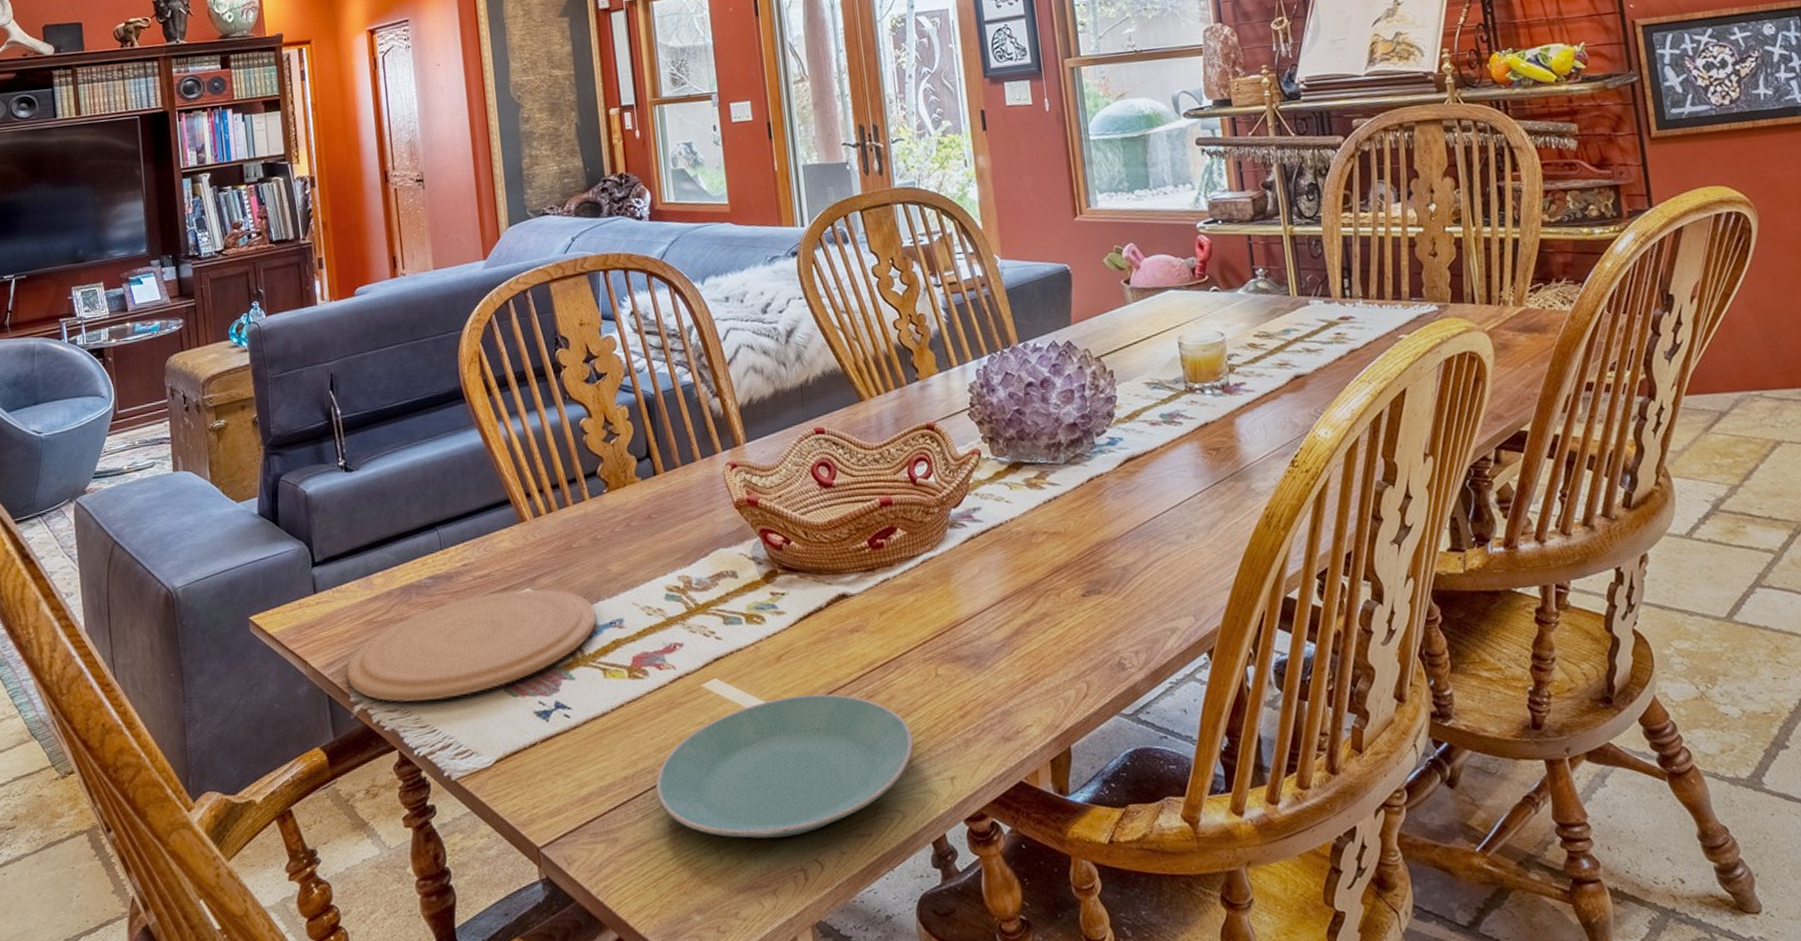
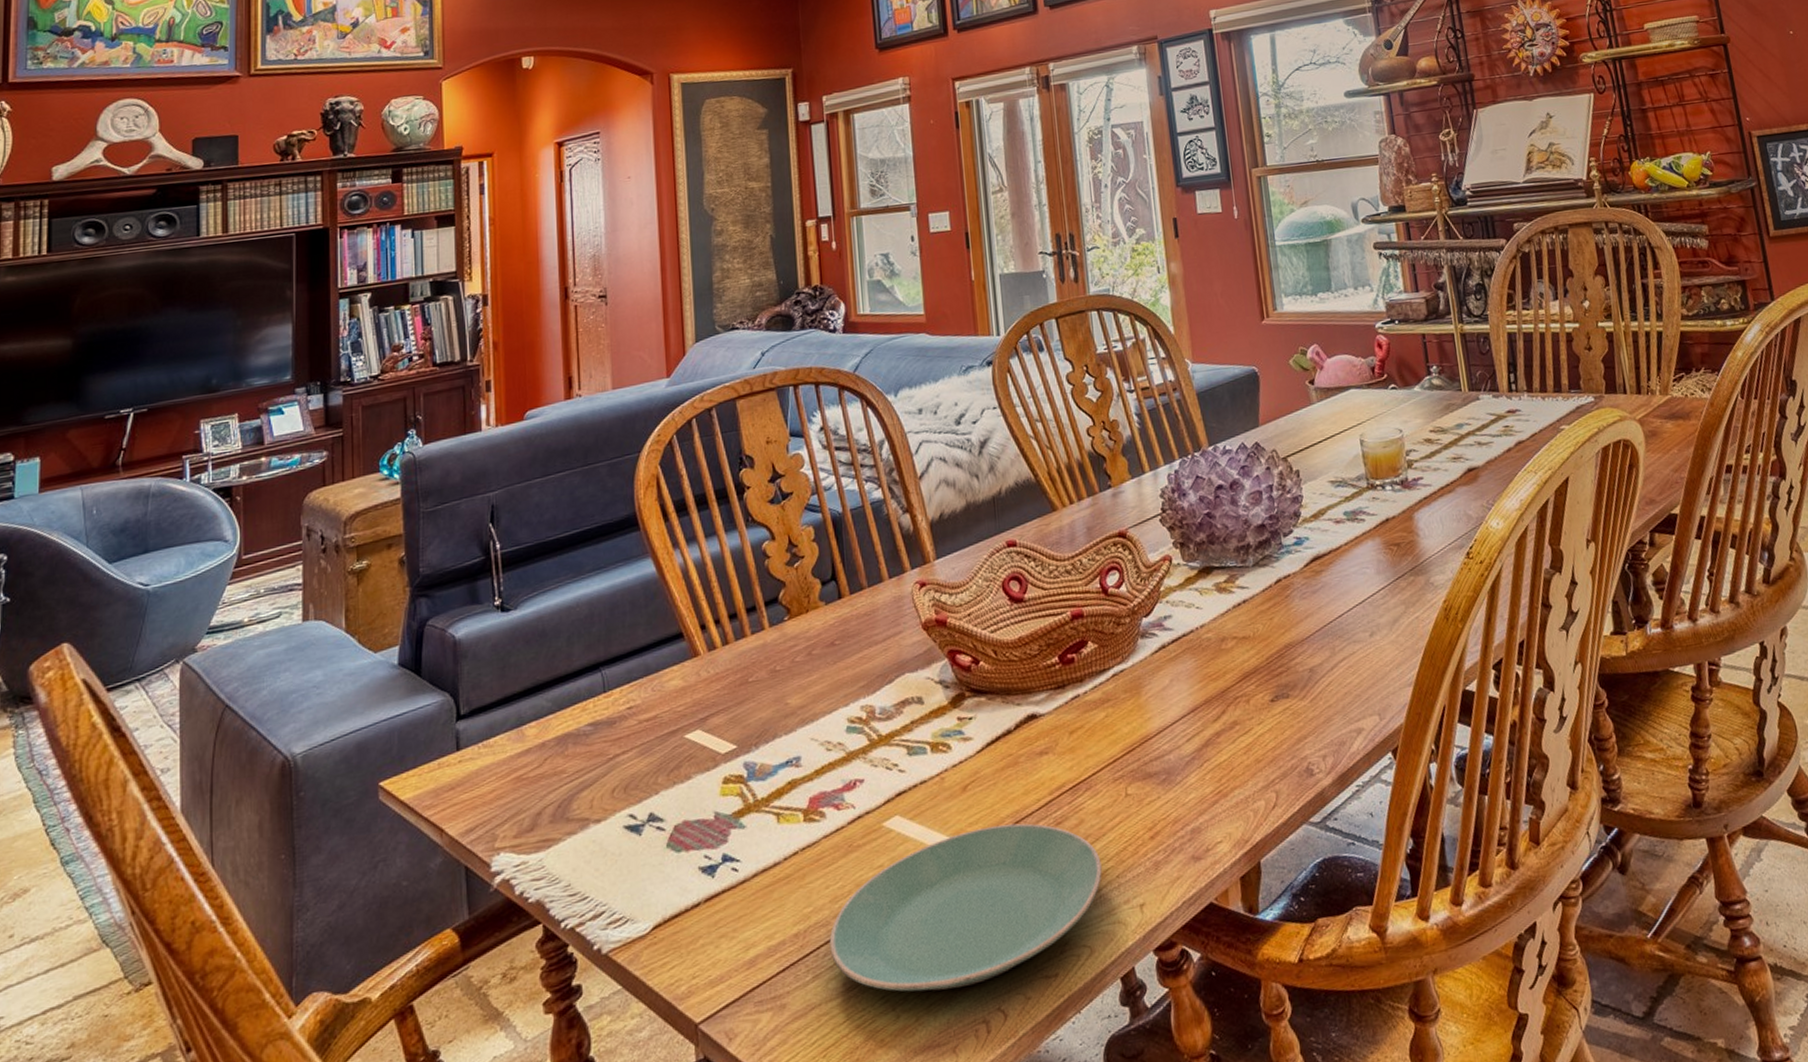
plate: present [346,589,597,702] -> none [487,728,772,869]

